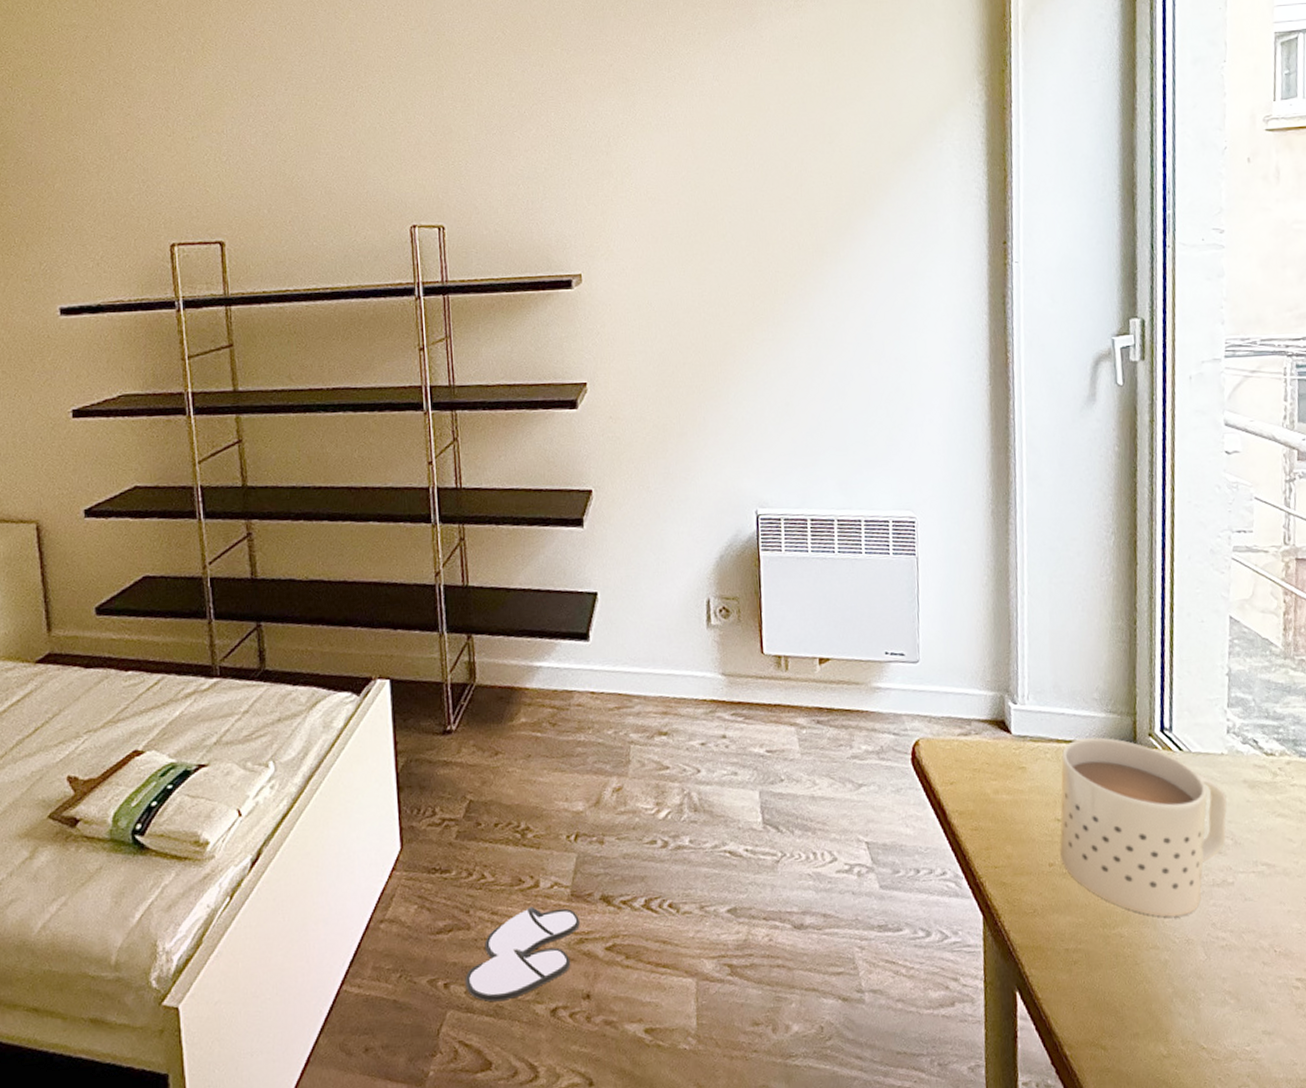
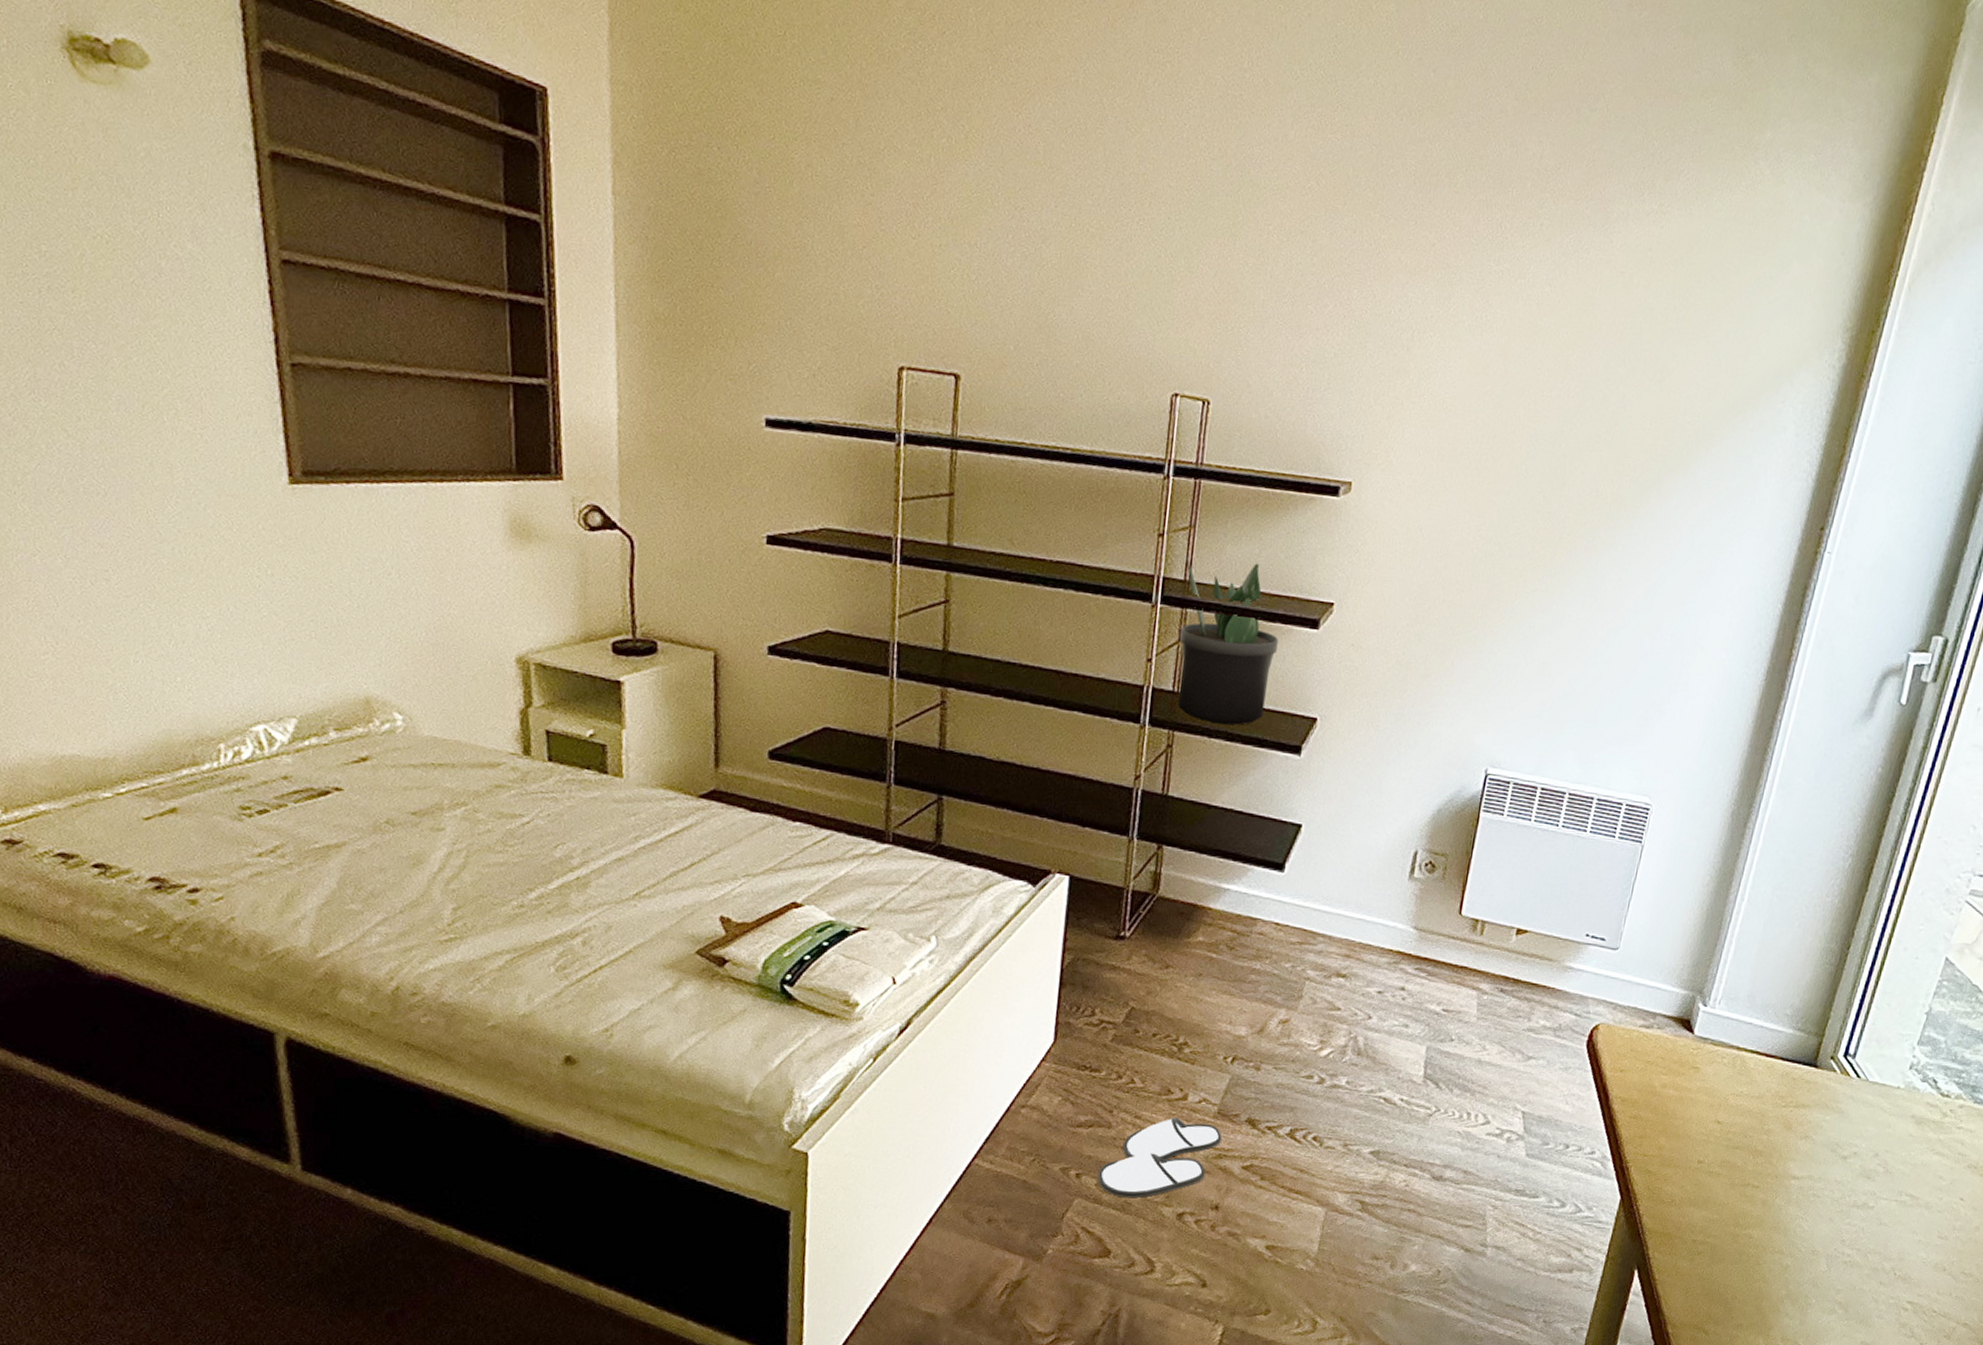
planter: none [447,359,544,511] -> present [1177,555,1278,725]
mug: present [1060,737,1227,918] -> none [1711,1050,1891,1229]

